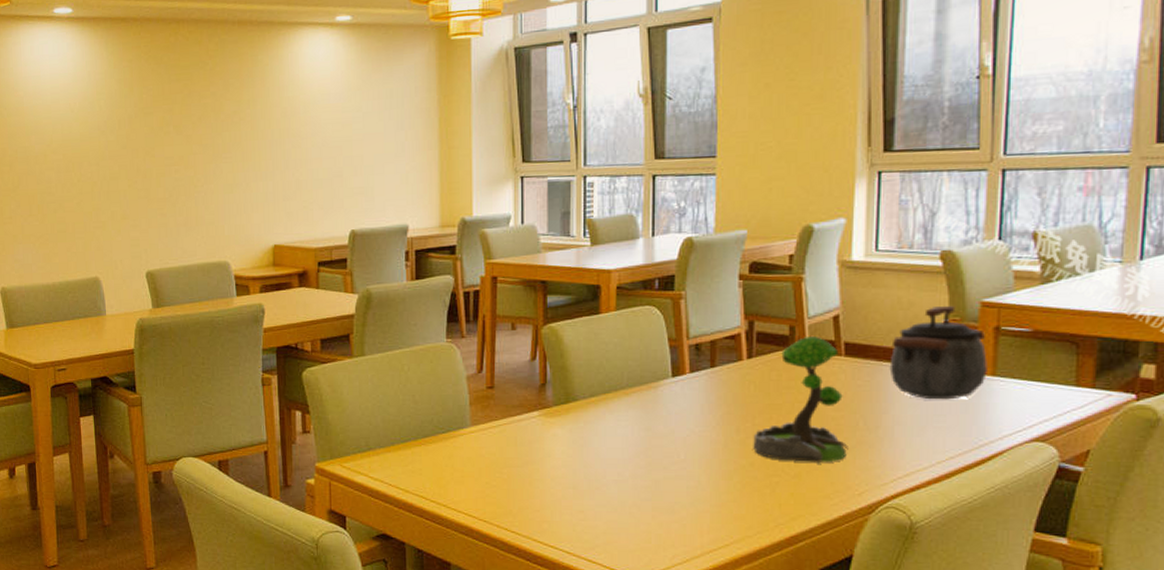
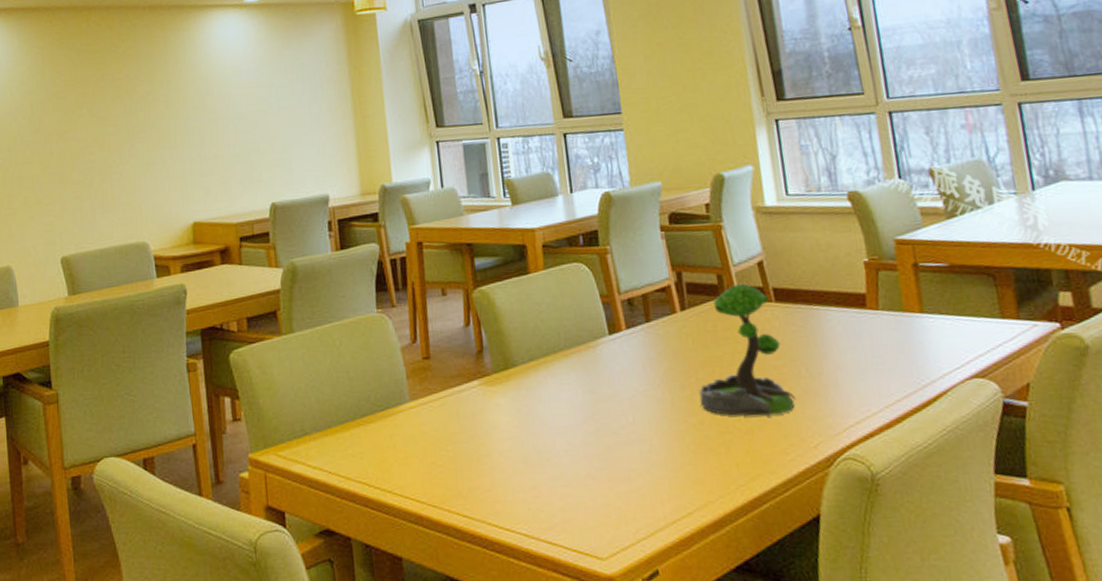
kettle: present [889,305,987,400] -> none [818,245,915,342]

